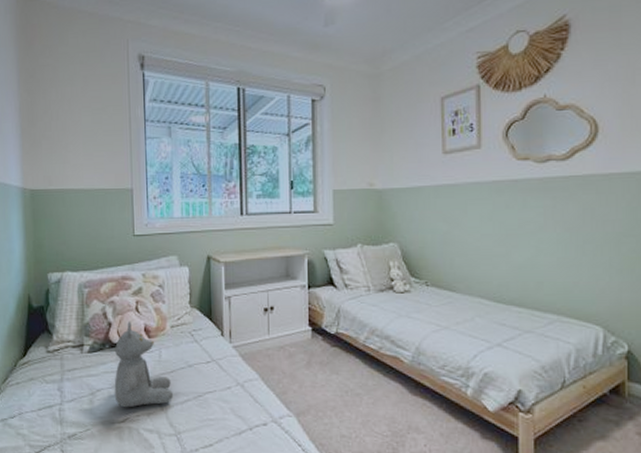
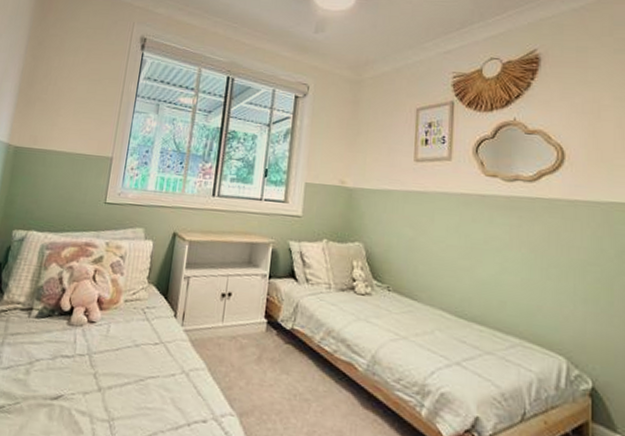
teddy bear: present [114,321,174,408] -> none [52,289,115,385]

